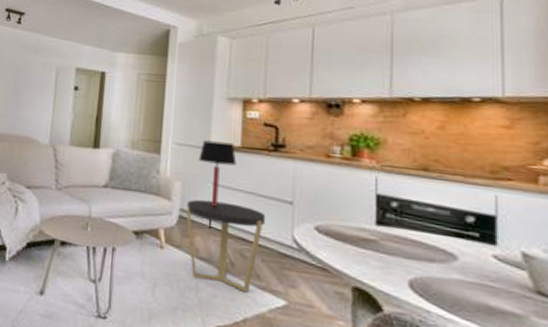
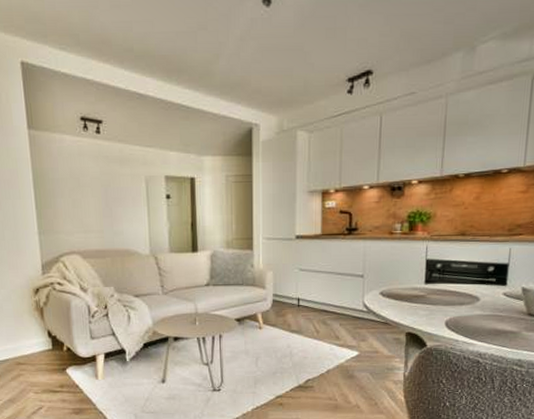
side table: present [186,199,266,292] -> none [279,283,343,351]
table lamp: present [198,140,237,207] -> none [286,232,318,288]

